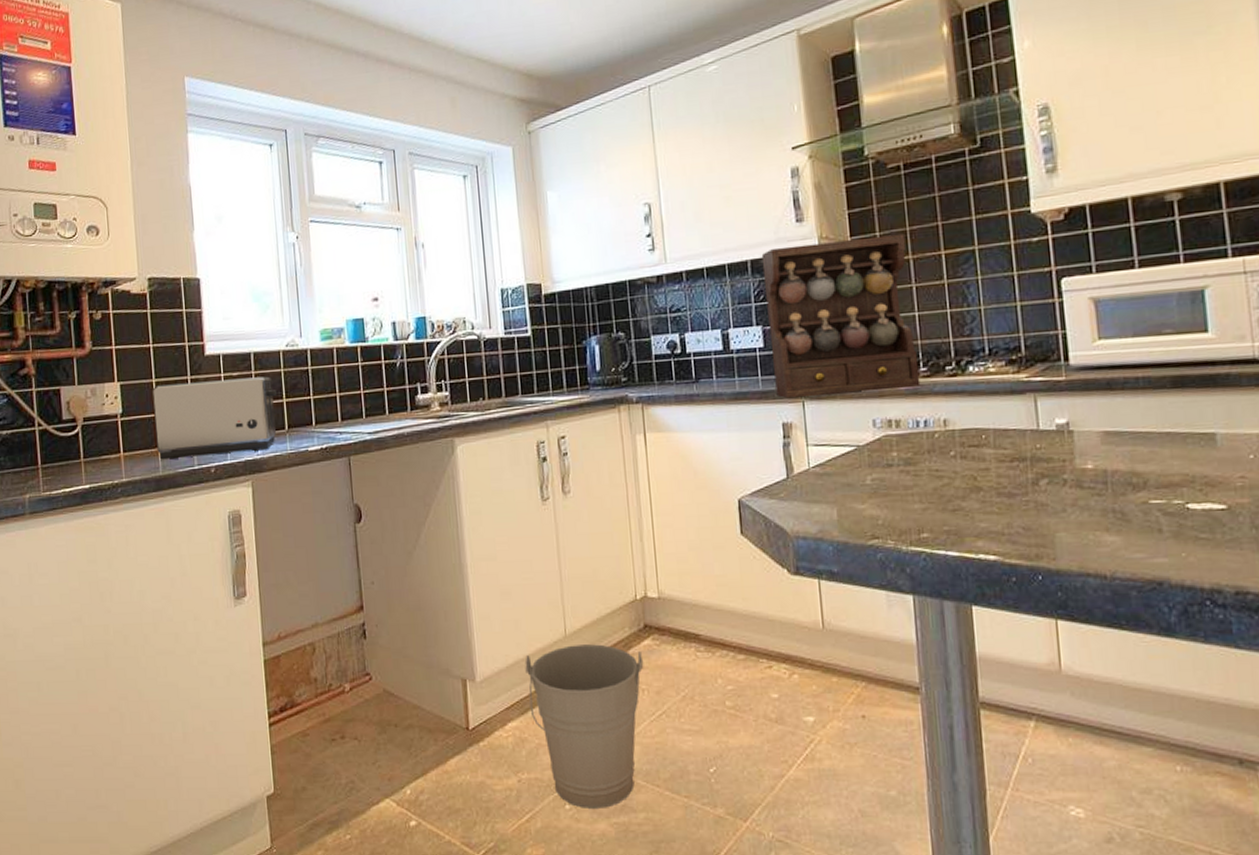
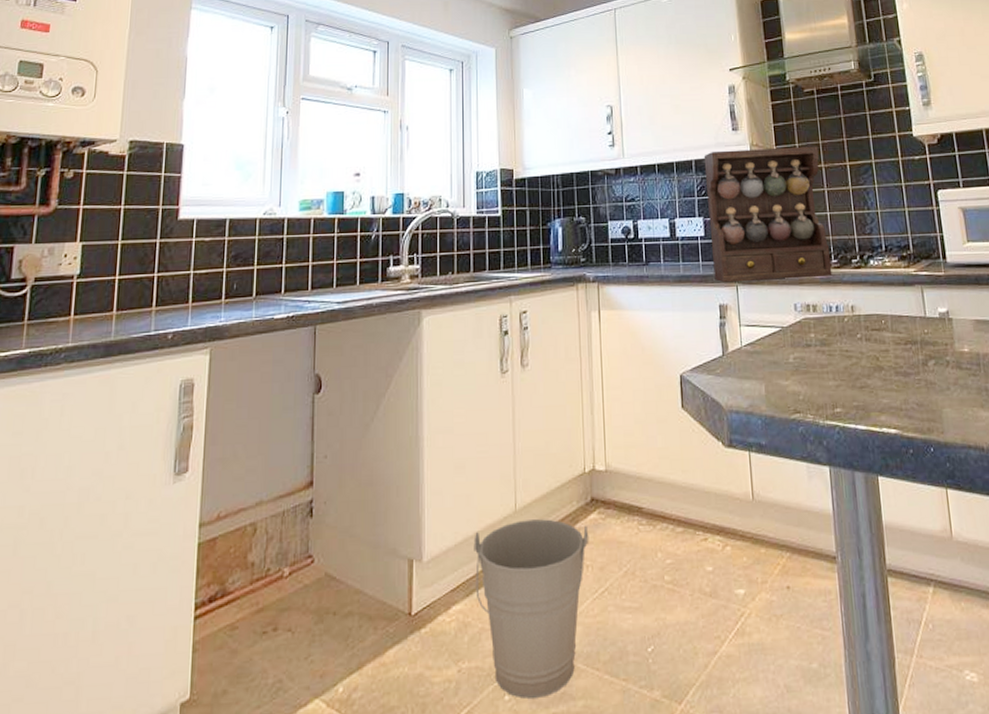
toaster: present [152,376,277,460] -> none [112,243,248,324]

